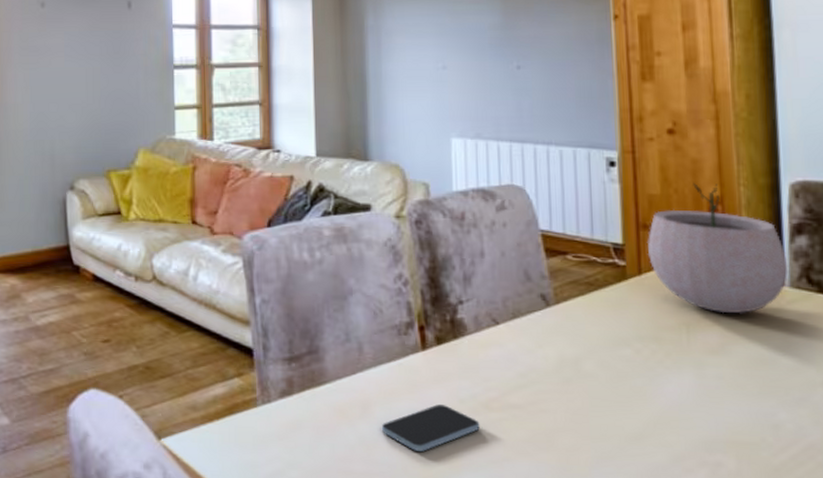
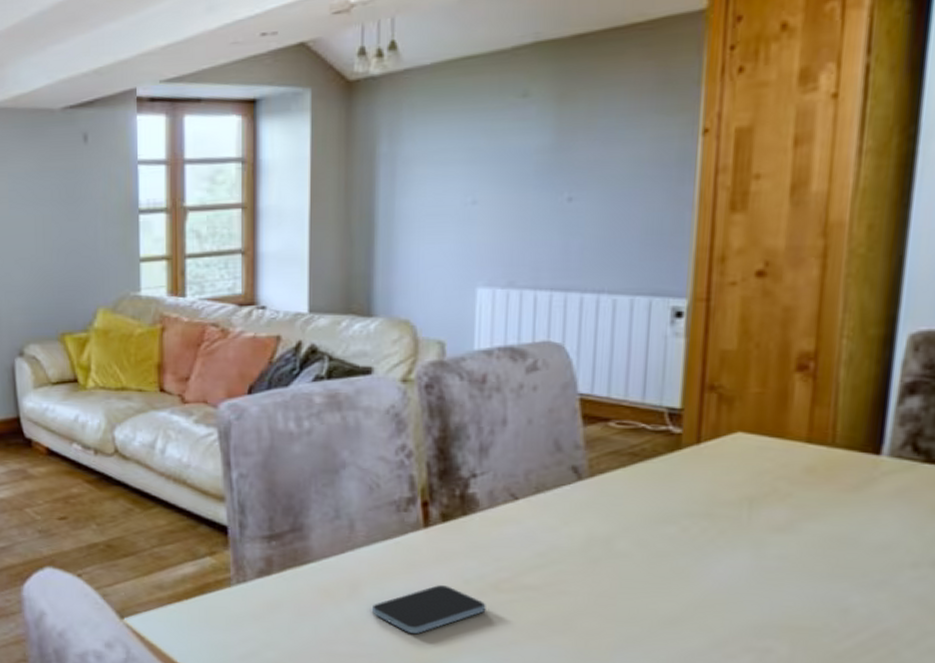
plant pot: present [646,182,788,314] -> none [710,335,890,488]

